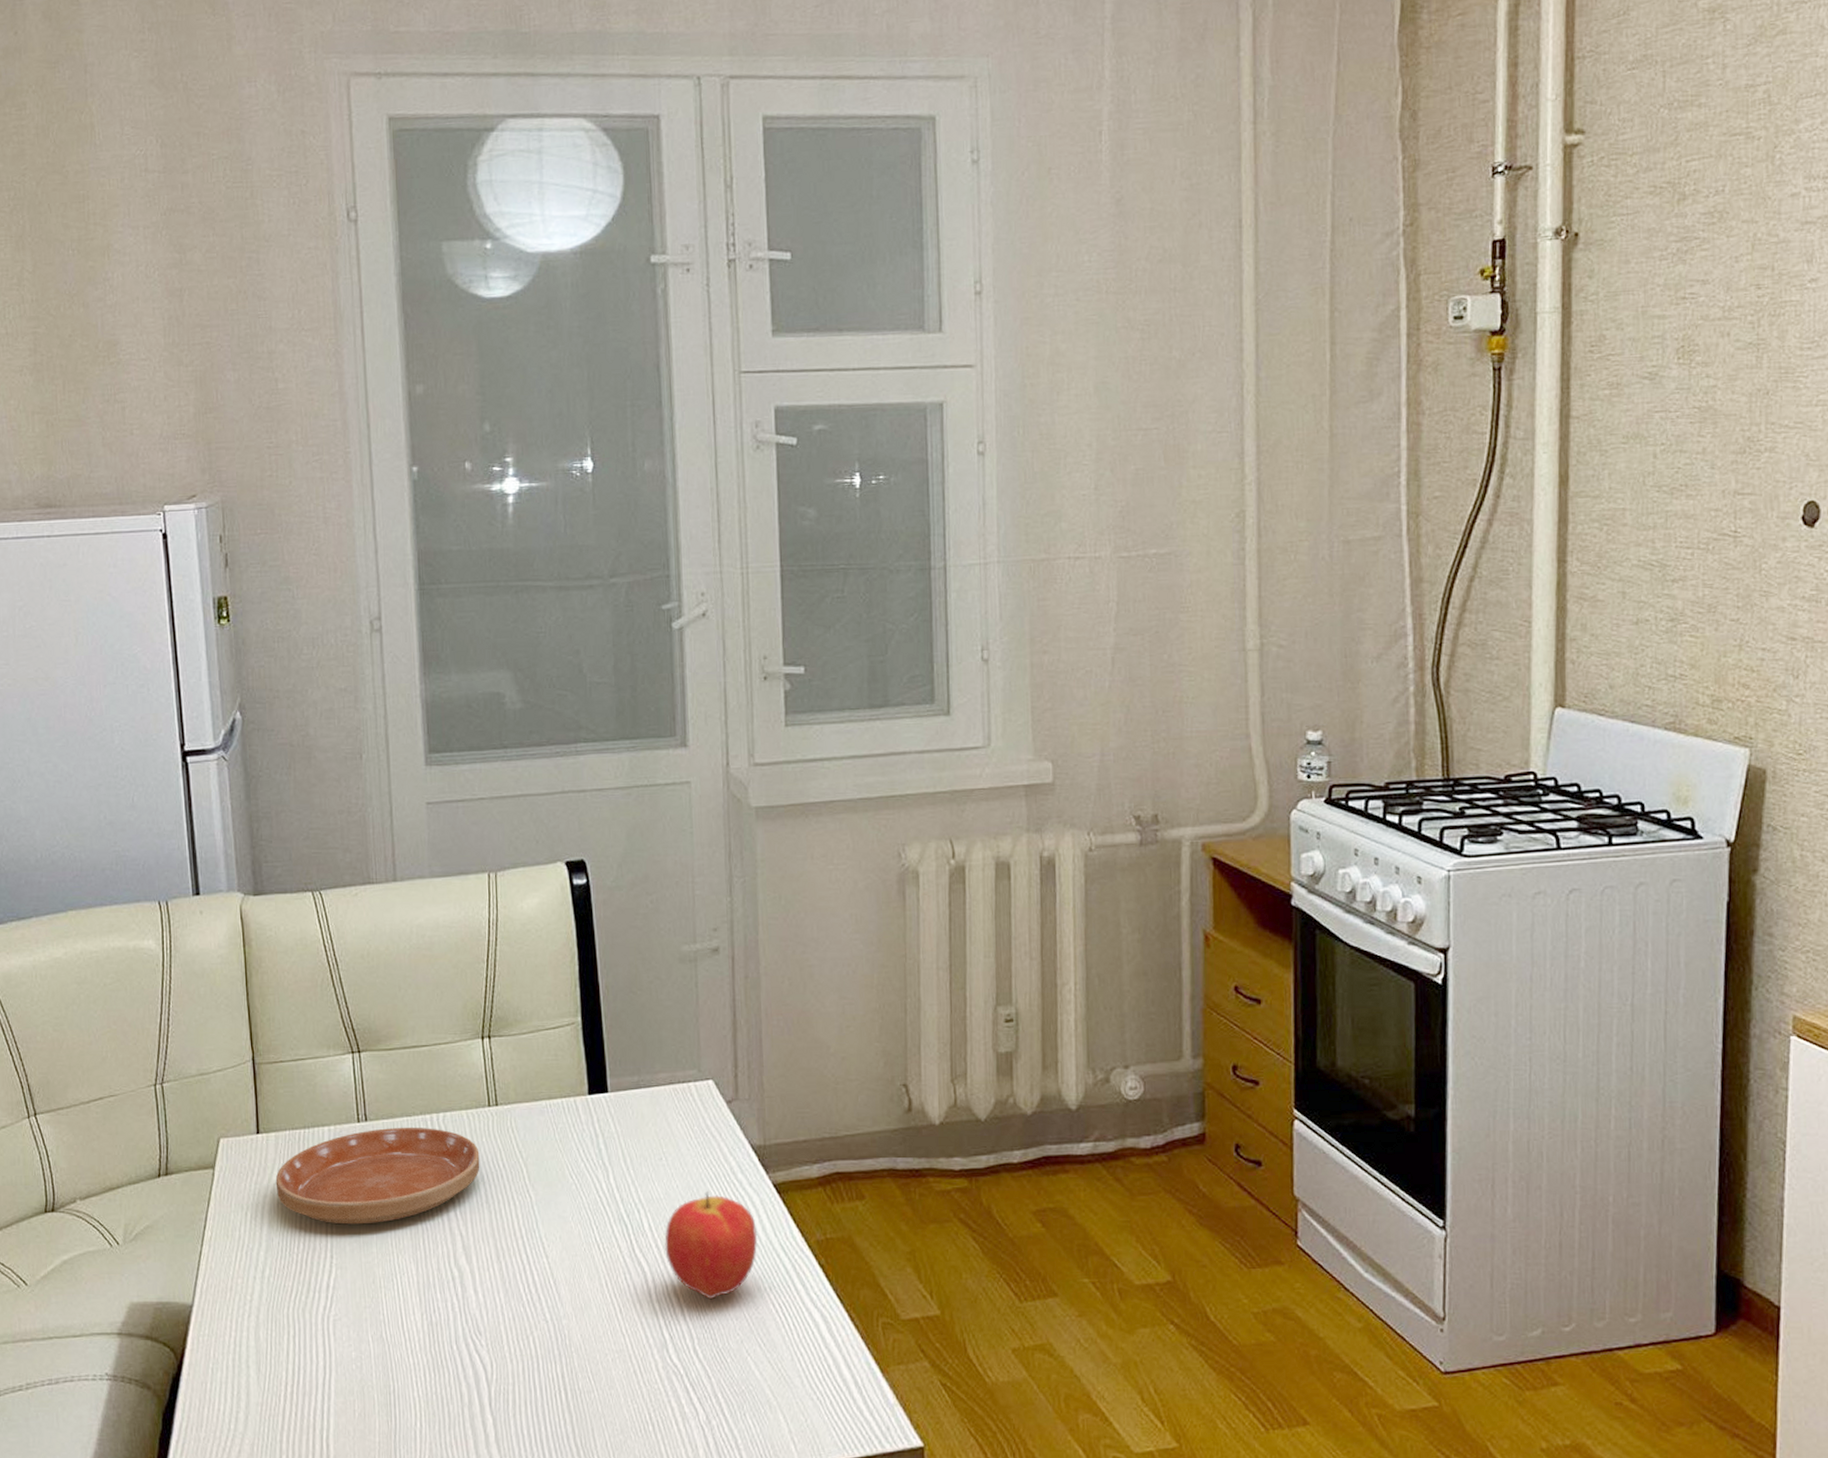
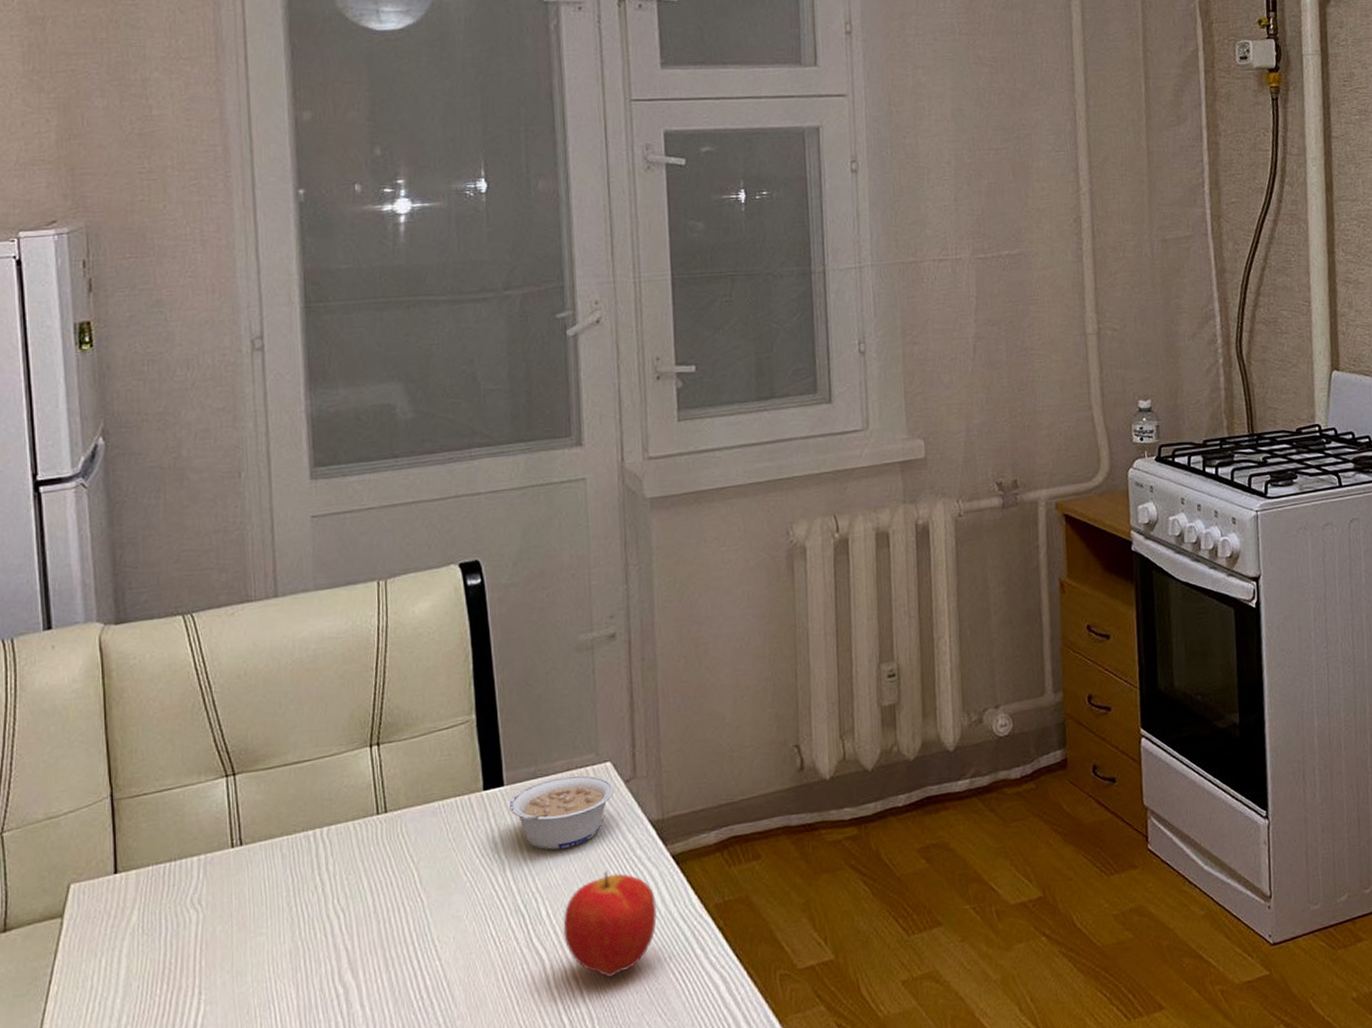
saucer: present [275,1127,480,1225] -> none [135,843,368,958]
legume: none [613,1090,717,1162] -> present [509,775,615,850]

